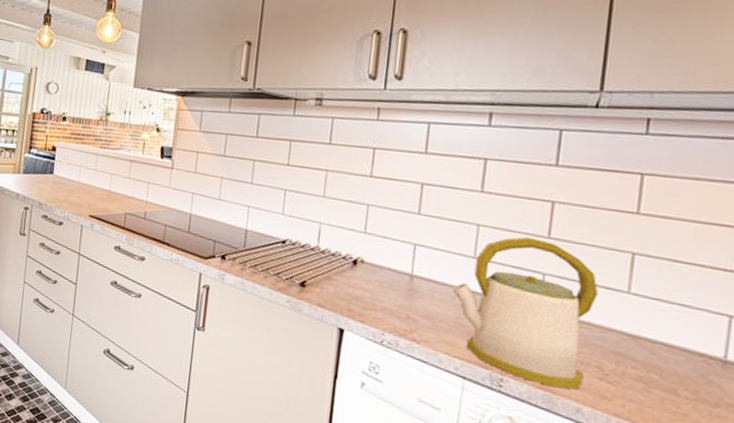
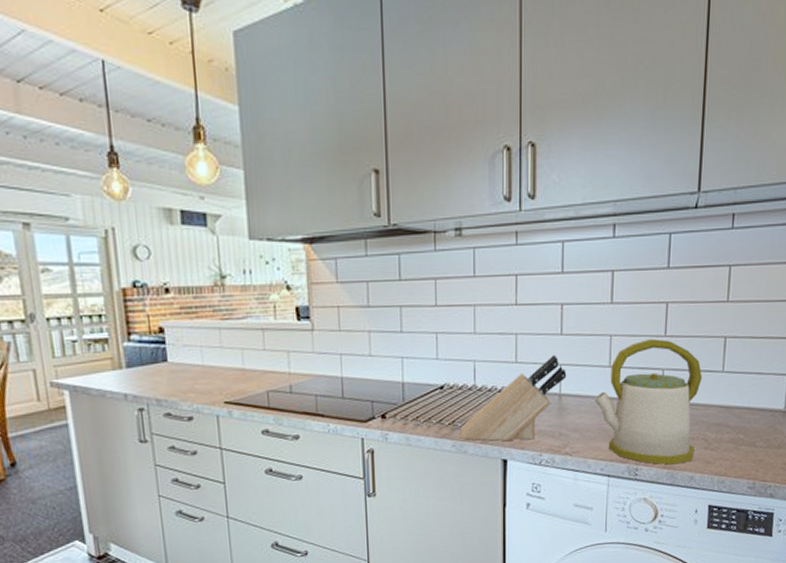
knife block: none [296,232,422,316] -> present [460,354,567,442]

